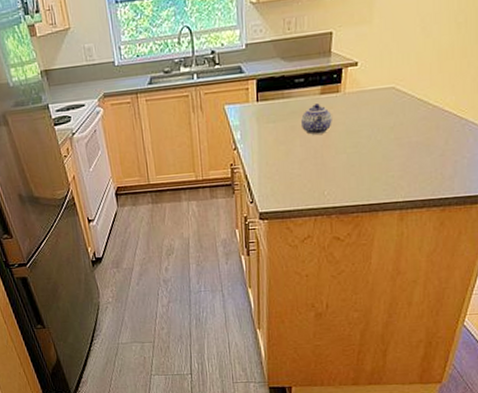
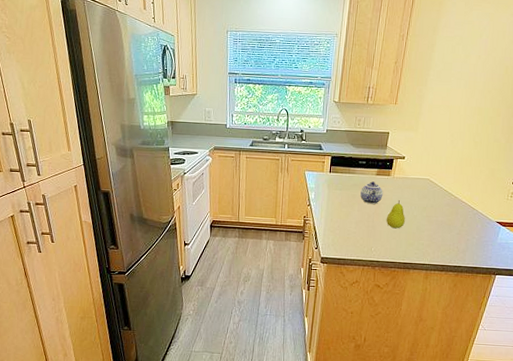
fruit: none [339,123,366,162] -> present [386,200,405,229]

